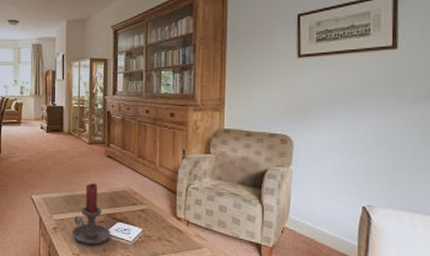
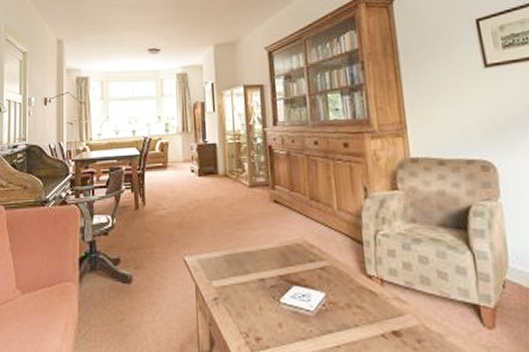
candle holder: present [72,183,111,246] -> none [237,236,287,320]

